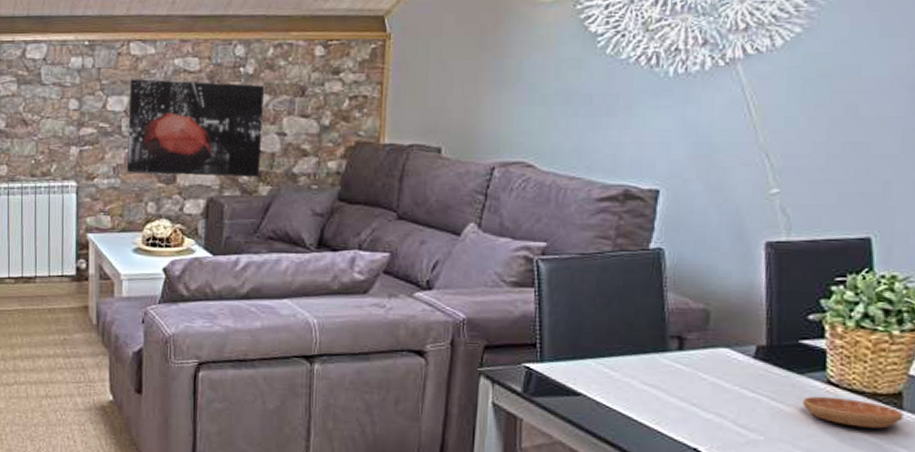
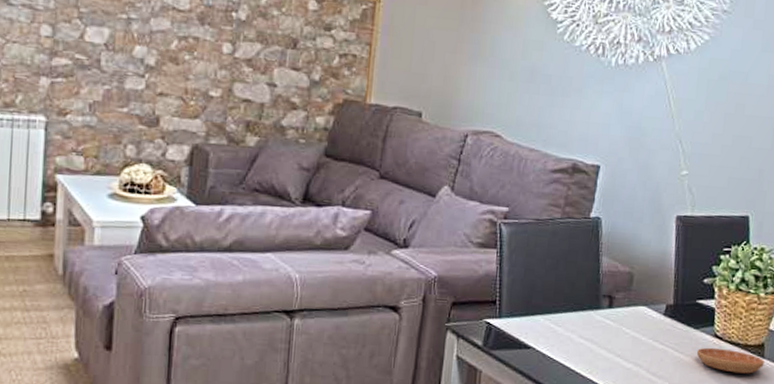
wall art: present [126,79,265,177] -> none [104,10,257,127]

